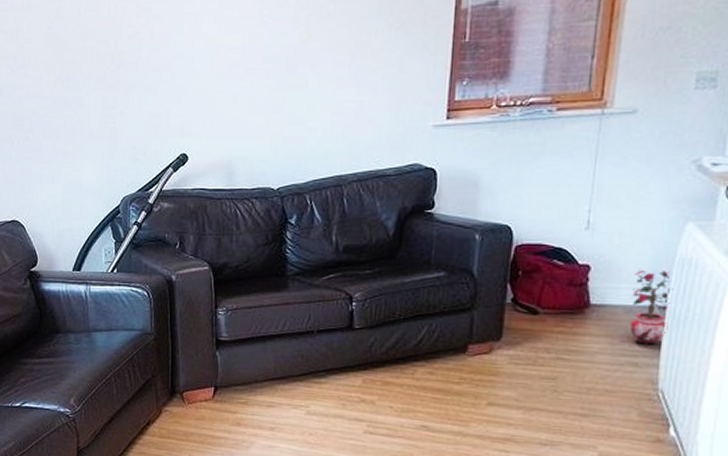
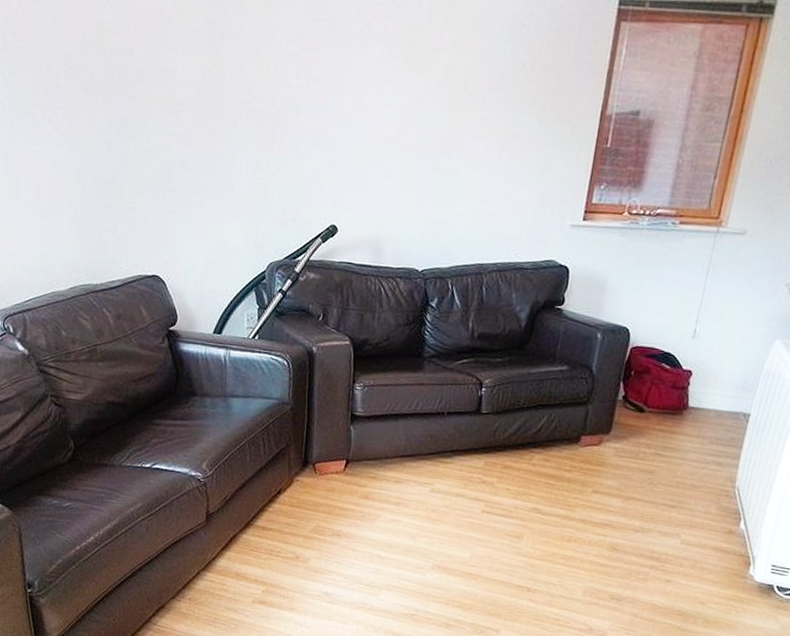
potted plant: present [629,269,674,345] -> none [718,378,758,447]

